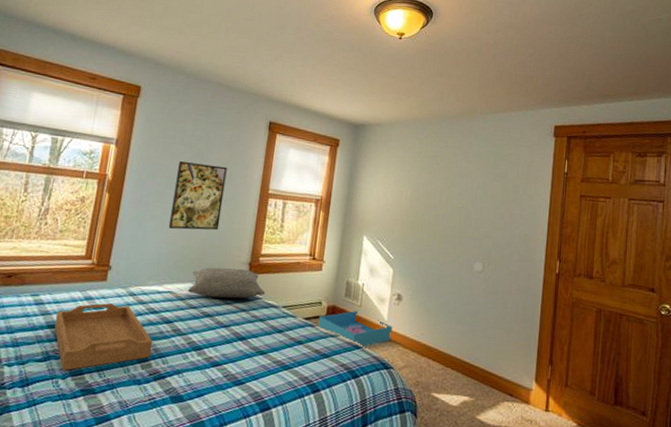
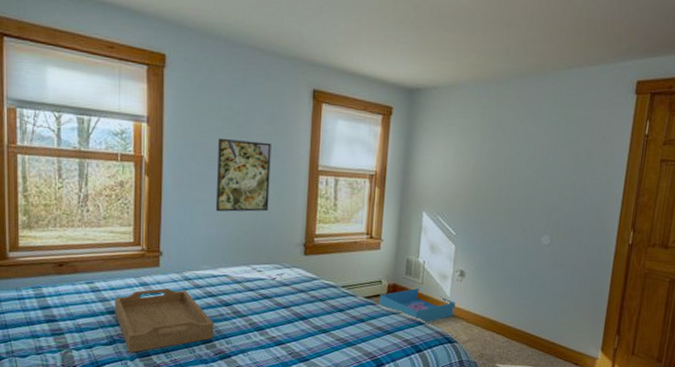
pillow: present [188,267,266,299] -> none [244,249,323,280]

